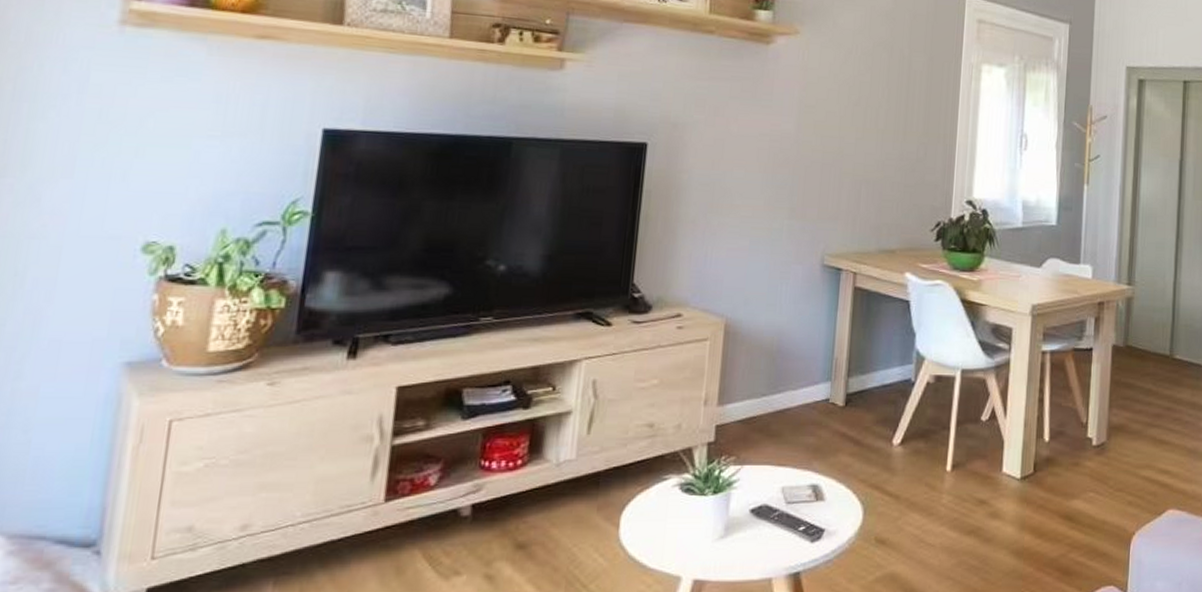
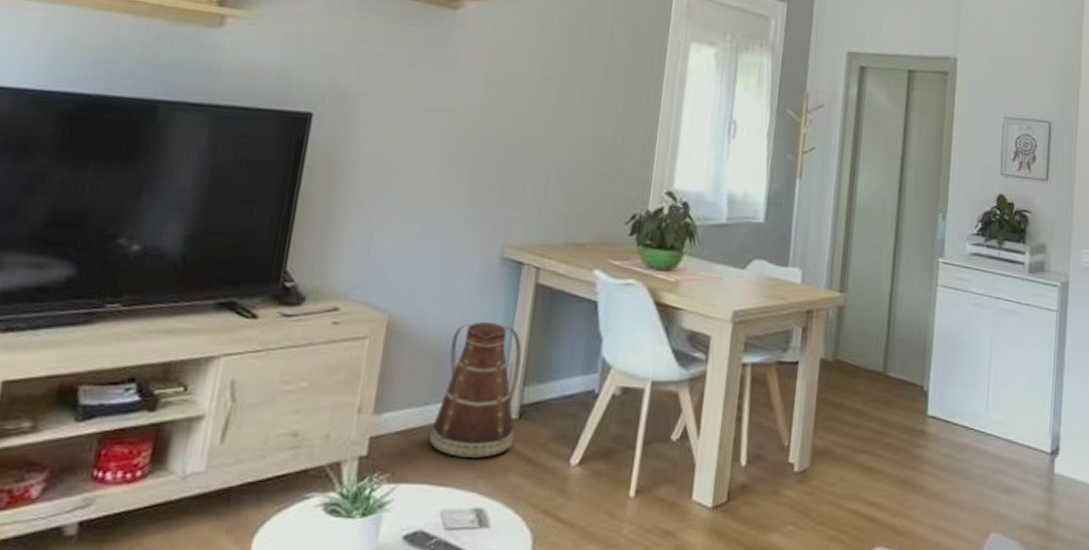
basket: none [767,322,845,441] -> present [428,322,522,458]

